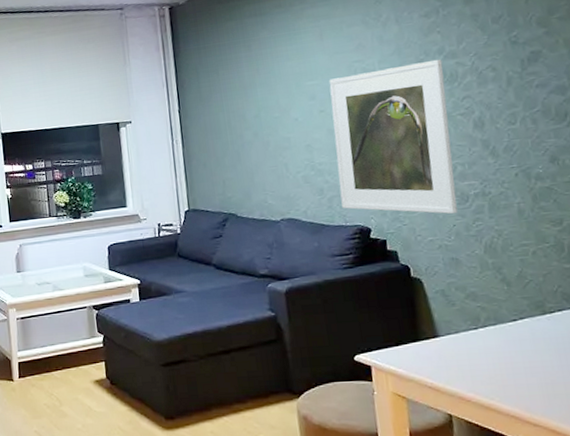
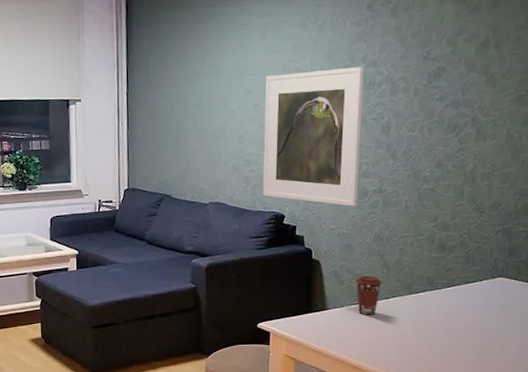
coffee cup: none [469,294,505,342] -> present [356,276,382,315]

